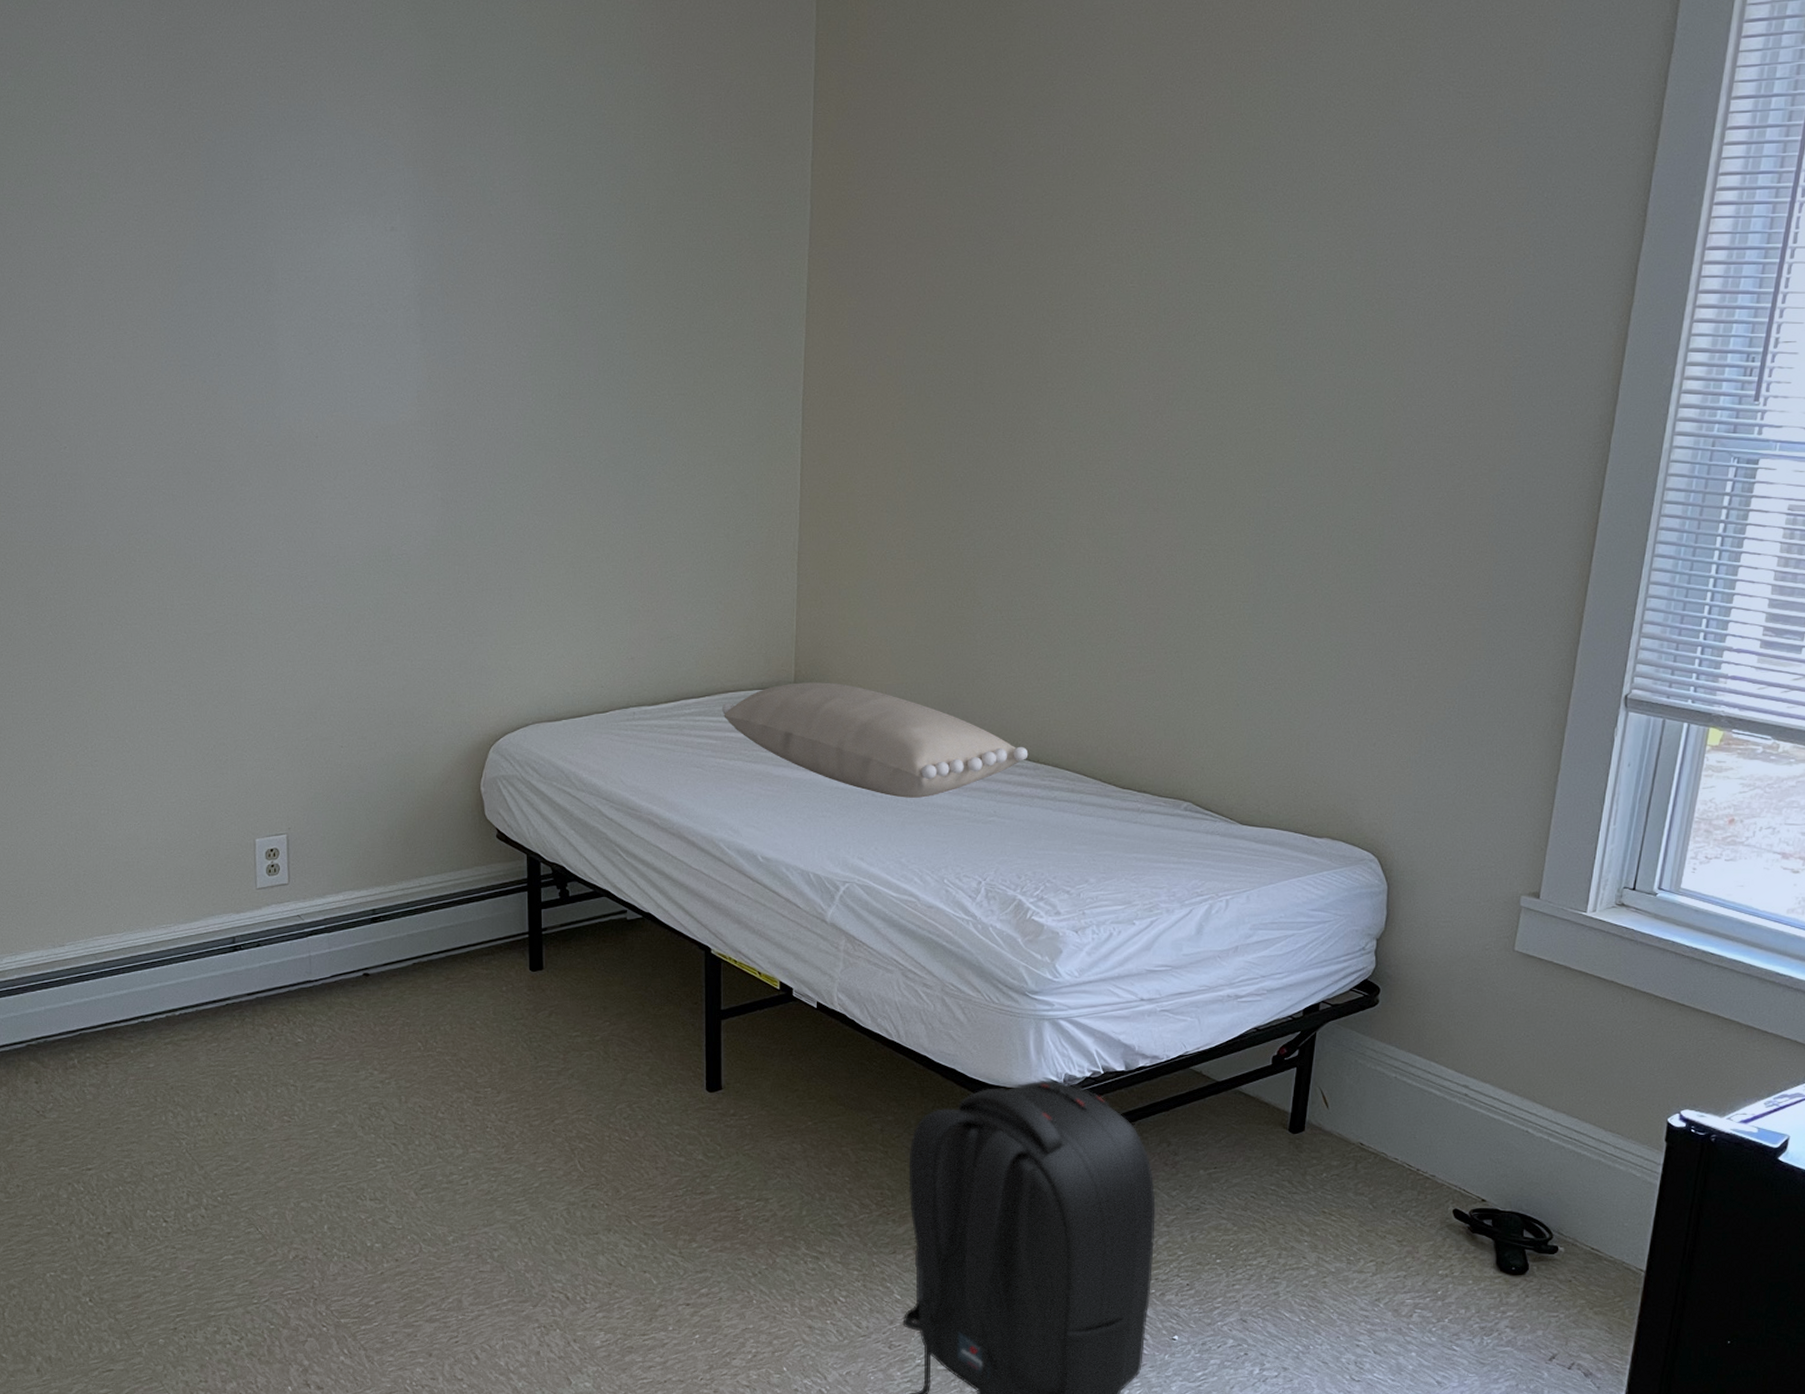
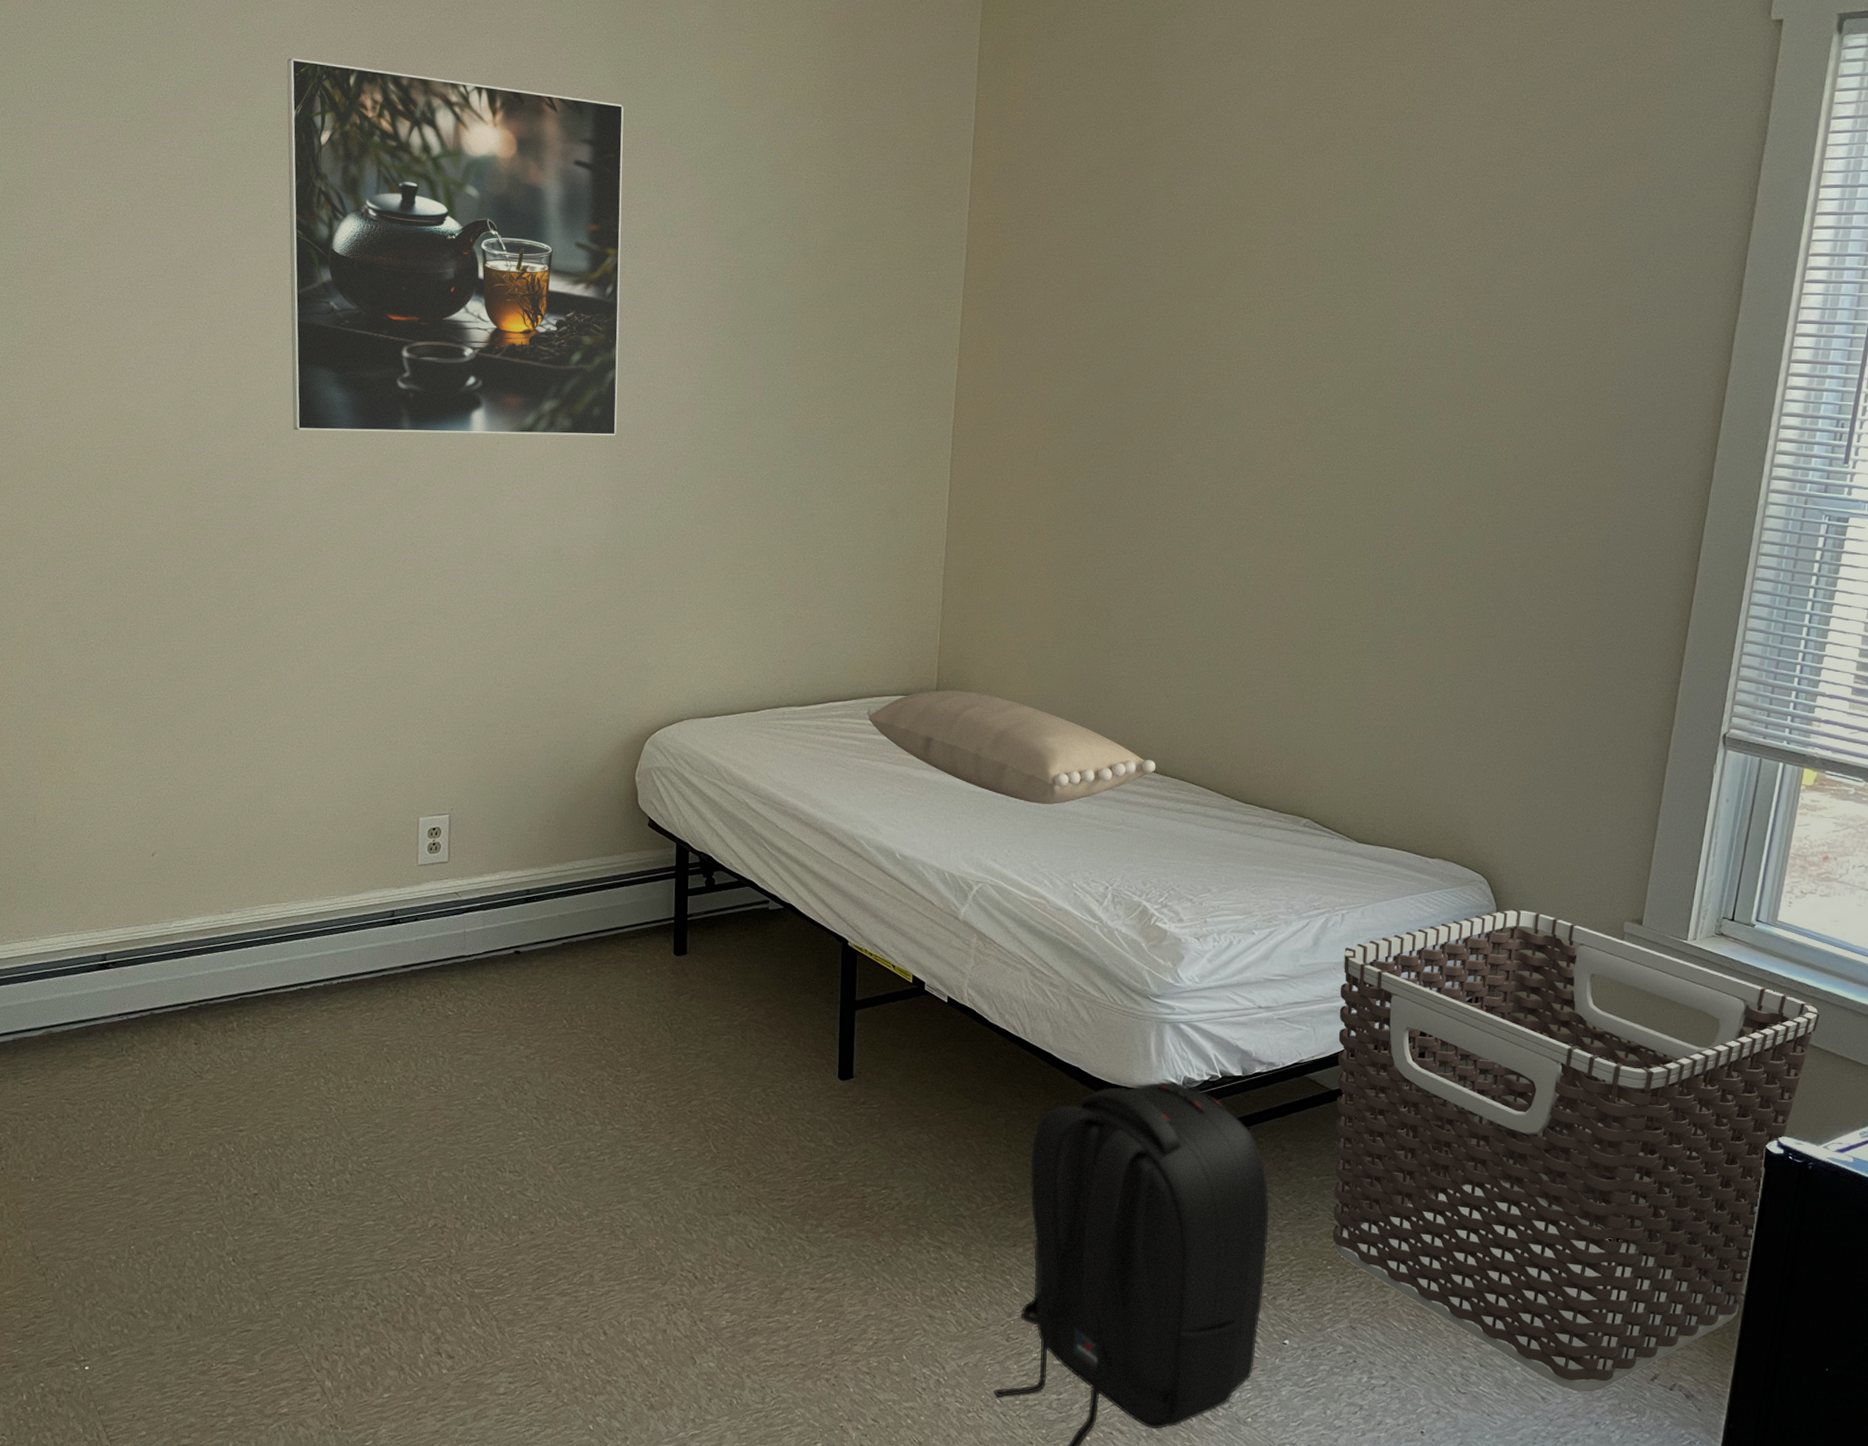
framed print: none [64,20,443,431] -> present [287,58,624,436]
clothes hamper: none [1221,886,1725,1375] -> present [1333,908,1821,1393]

